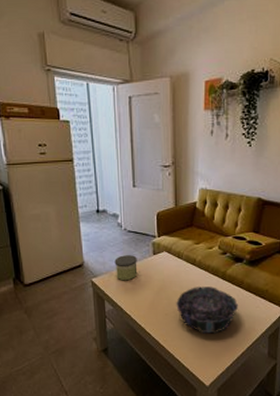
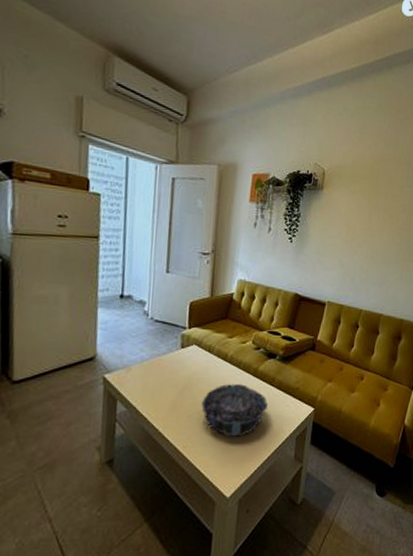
candle: present [114,255,138,281] -> none [135,348,162,377]

